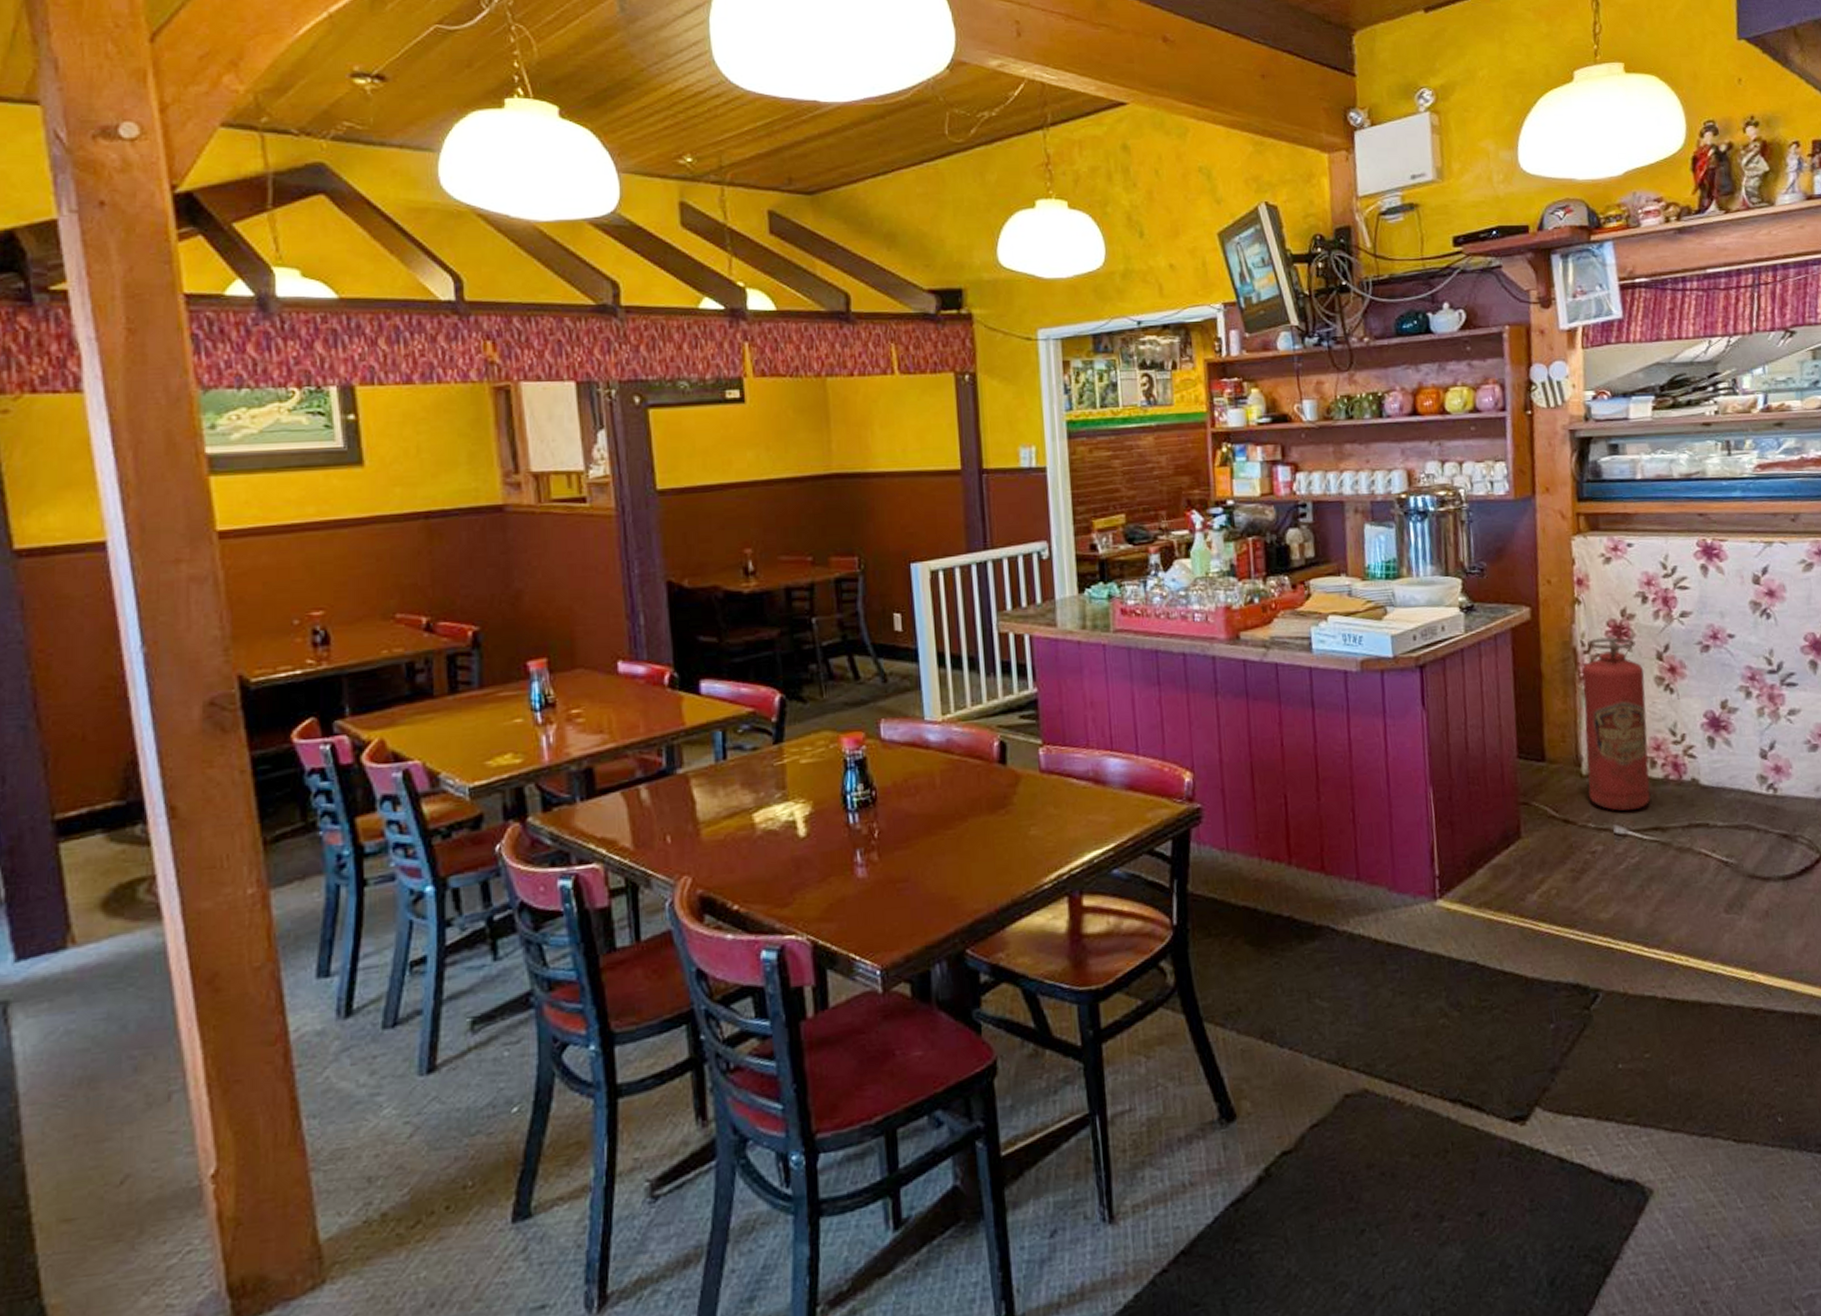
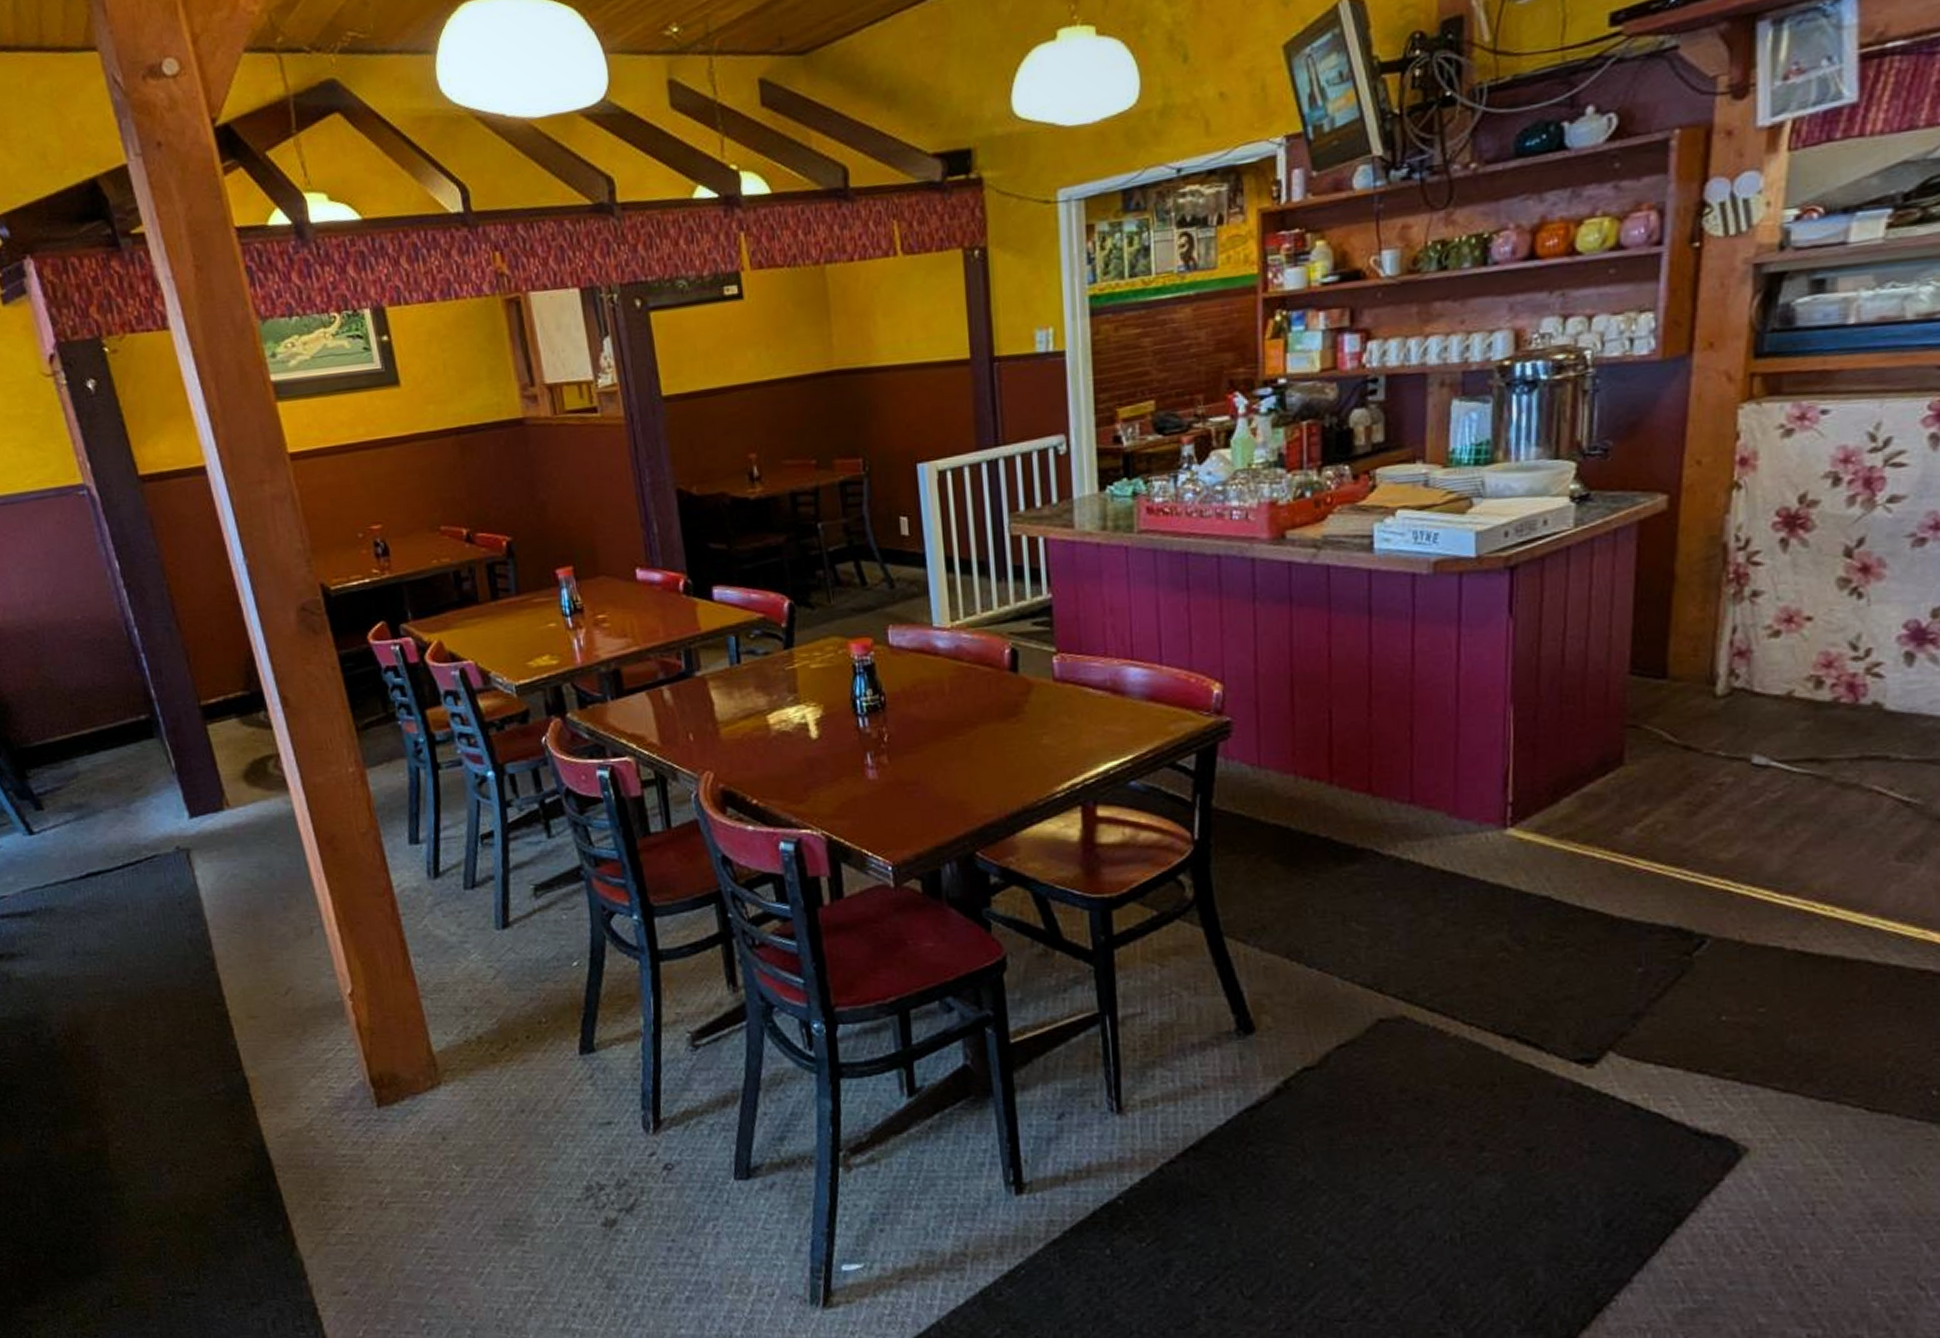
fire extinguisher: present [1582,637,1650,811] -> none [1723,529,1823,739]

